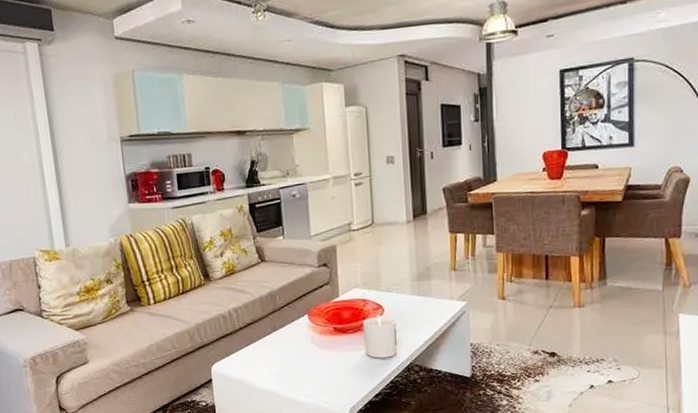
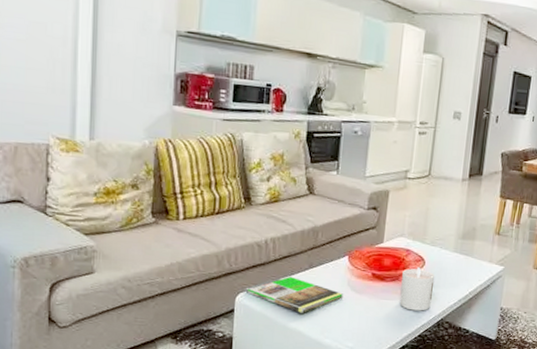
magazine: none [218,341,309,375] -> present [245,276,343,313]

